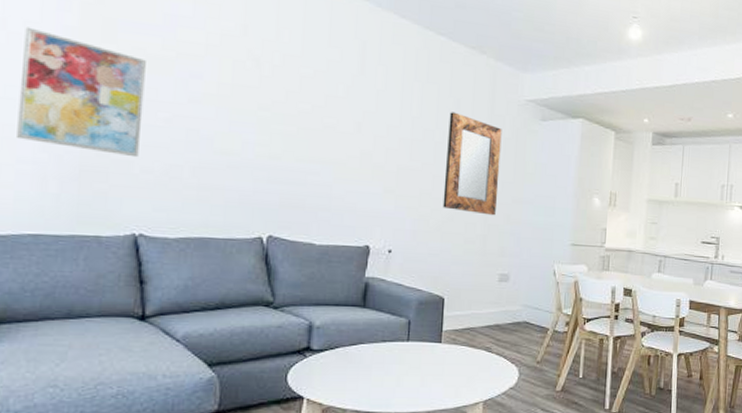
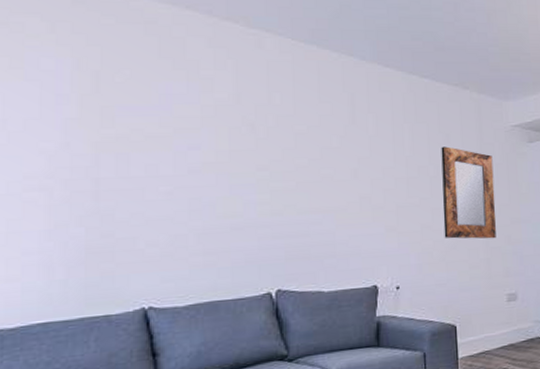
wall art: present [17,27,146,158] -> none [22,124,145,233]

